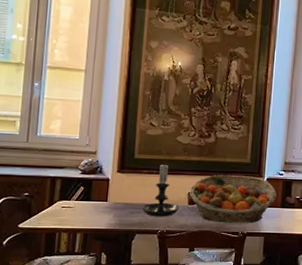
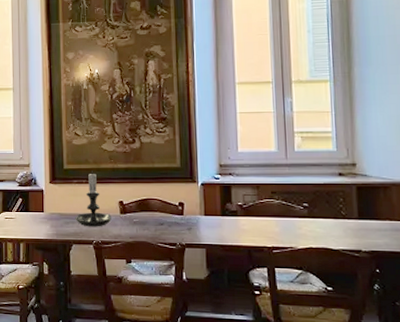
fruit basket: present [189,174,277,224] -> none [120,181,214,234]

